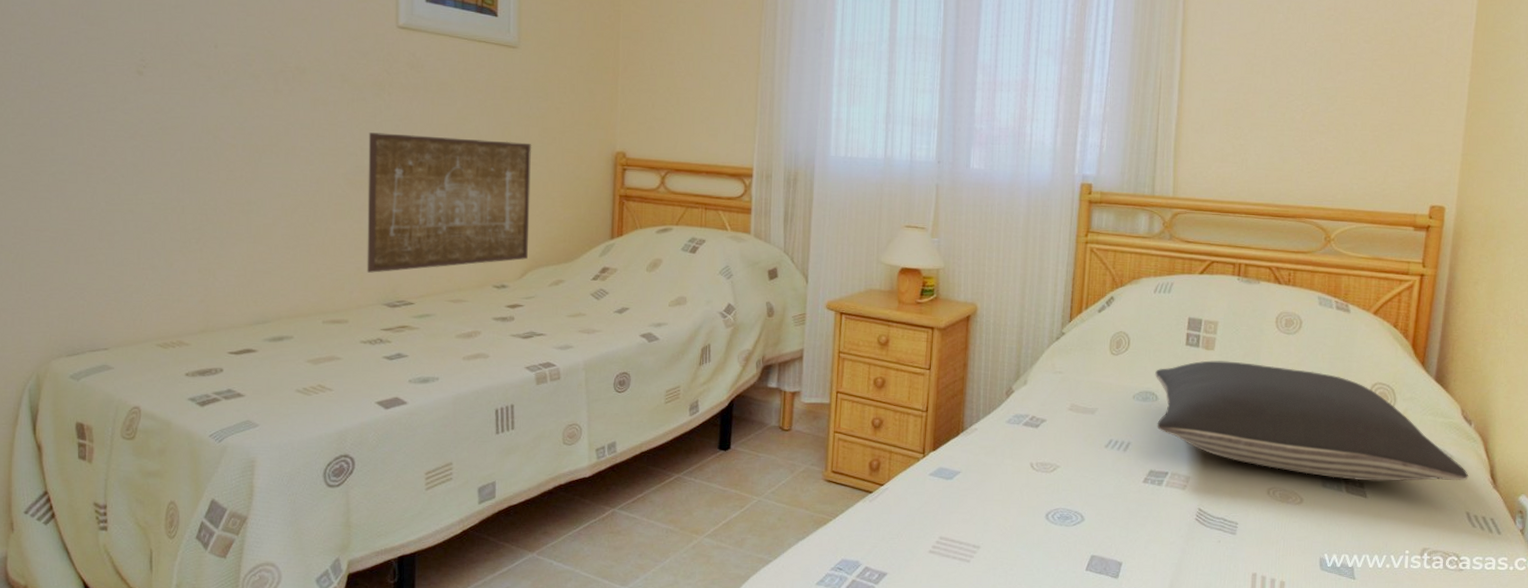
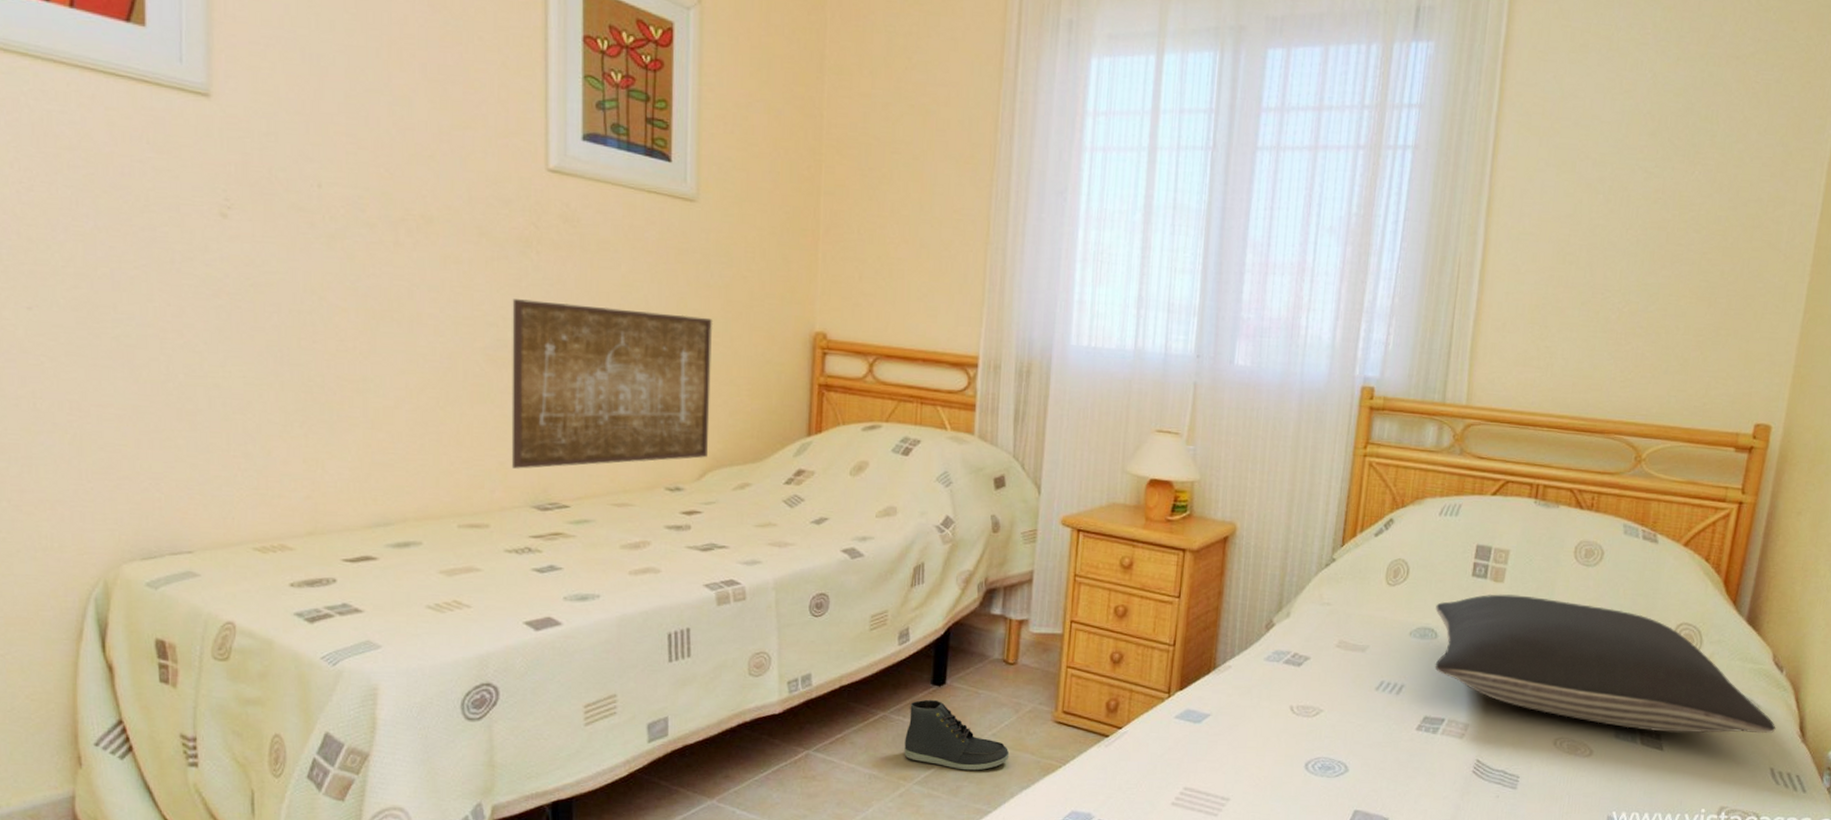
sneaker: none [696,462,787,525] -> present [904,699,1010,771]

